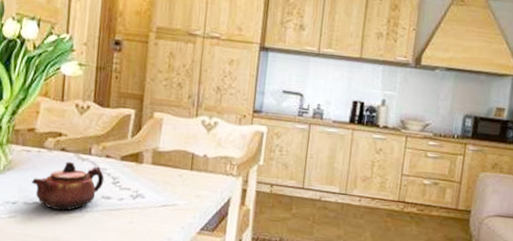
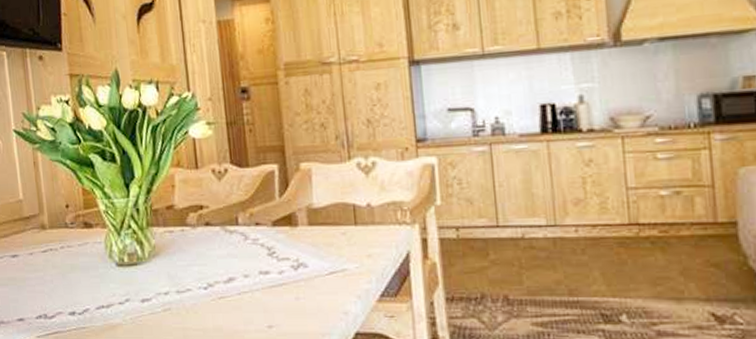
teapot: present [32,161,105,211] -> none [180,236,259,296]

